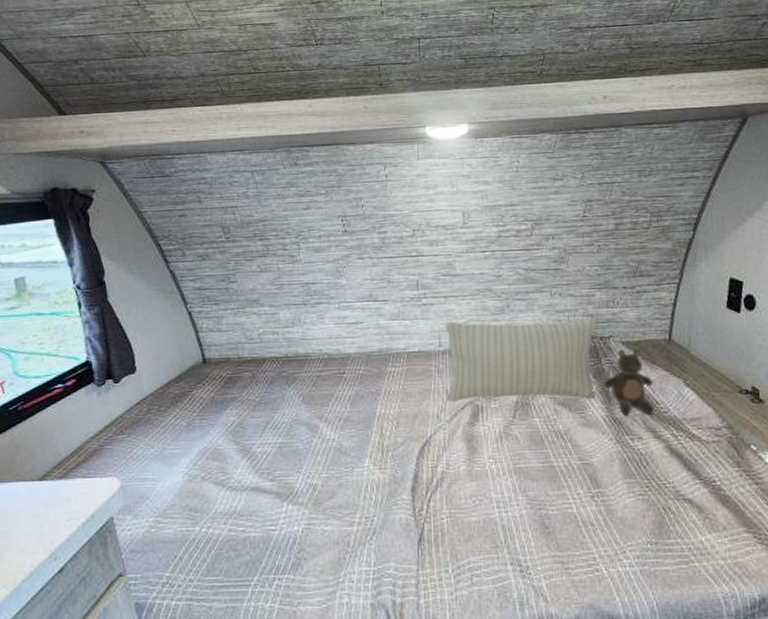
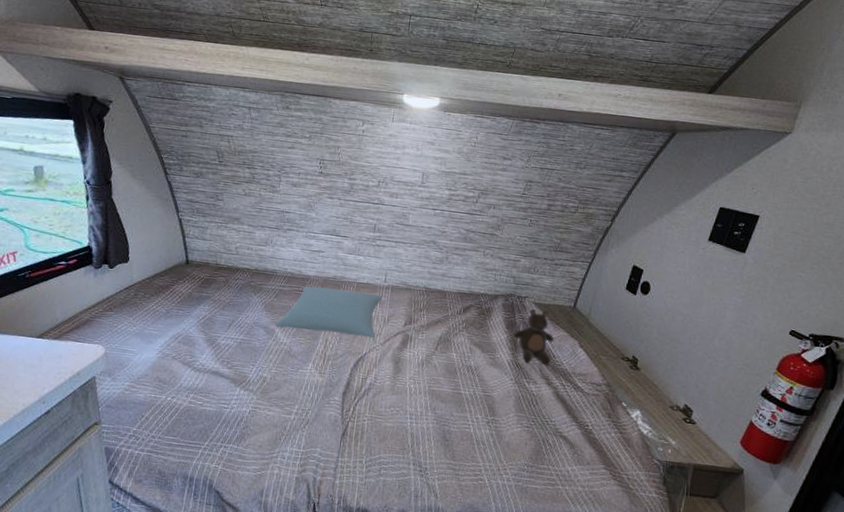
pillow: none [318,362,440,421] -> present [275,286,383,338]
pillow: present [445,318,597,402] -> none [384,262,518,345]

